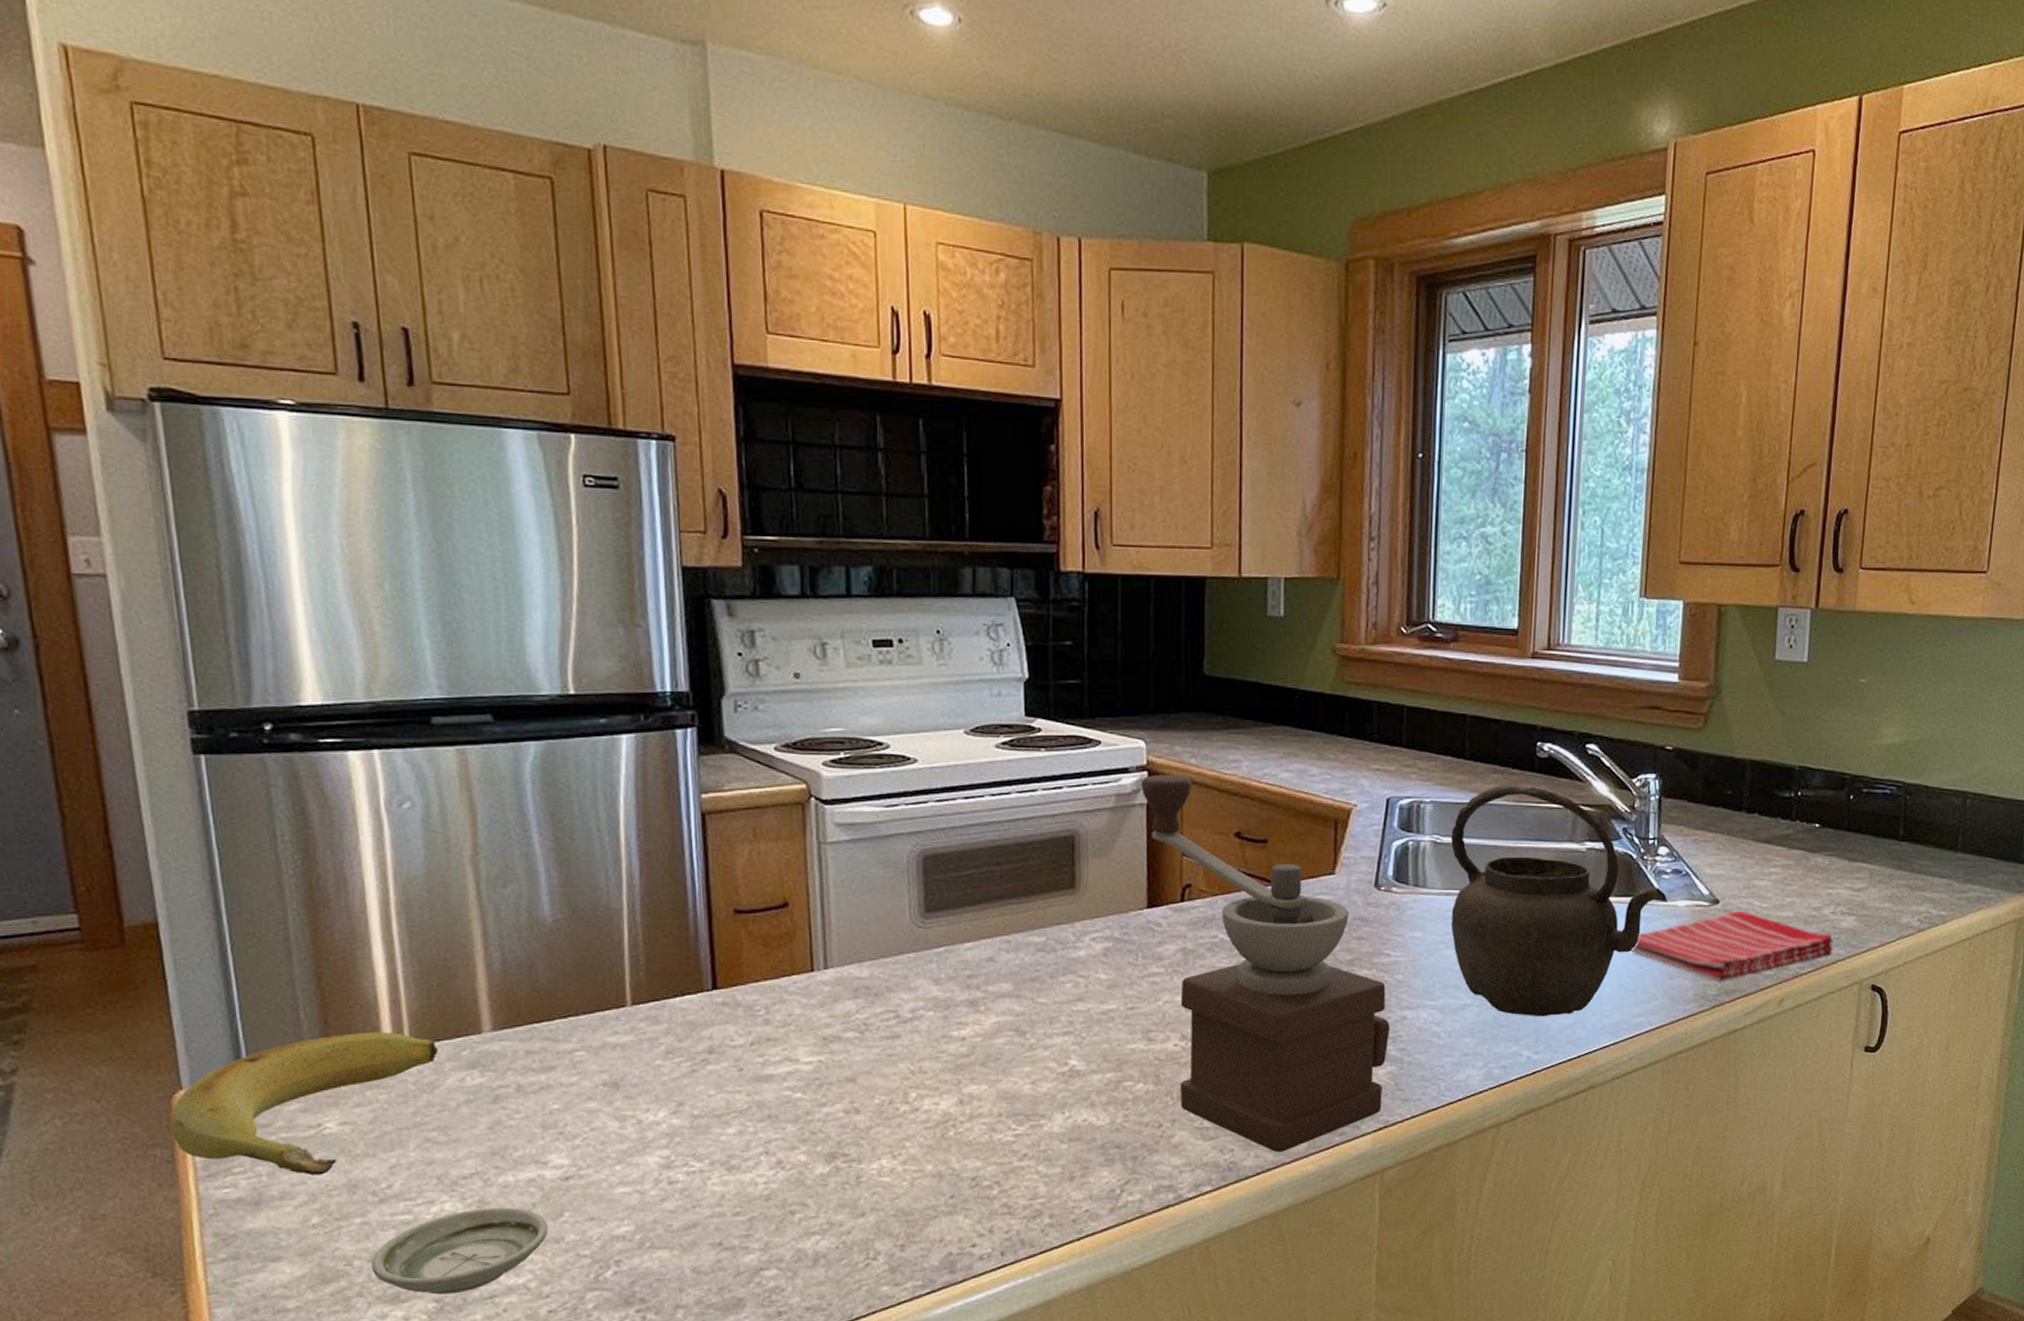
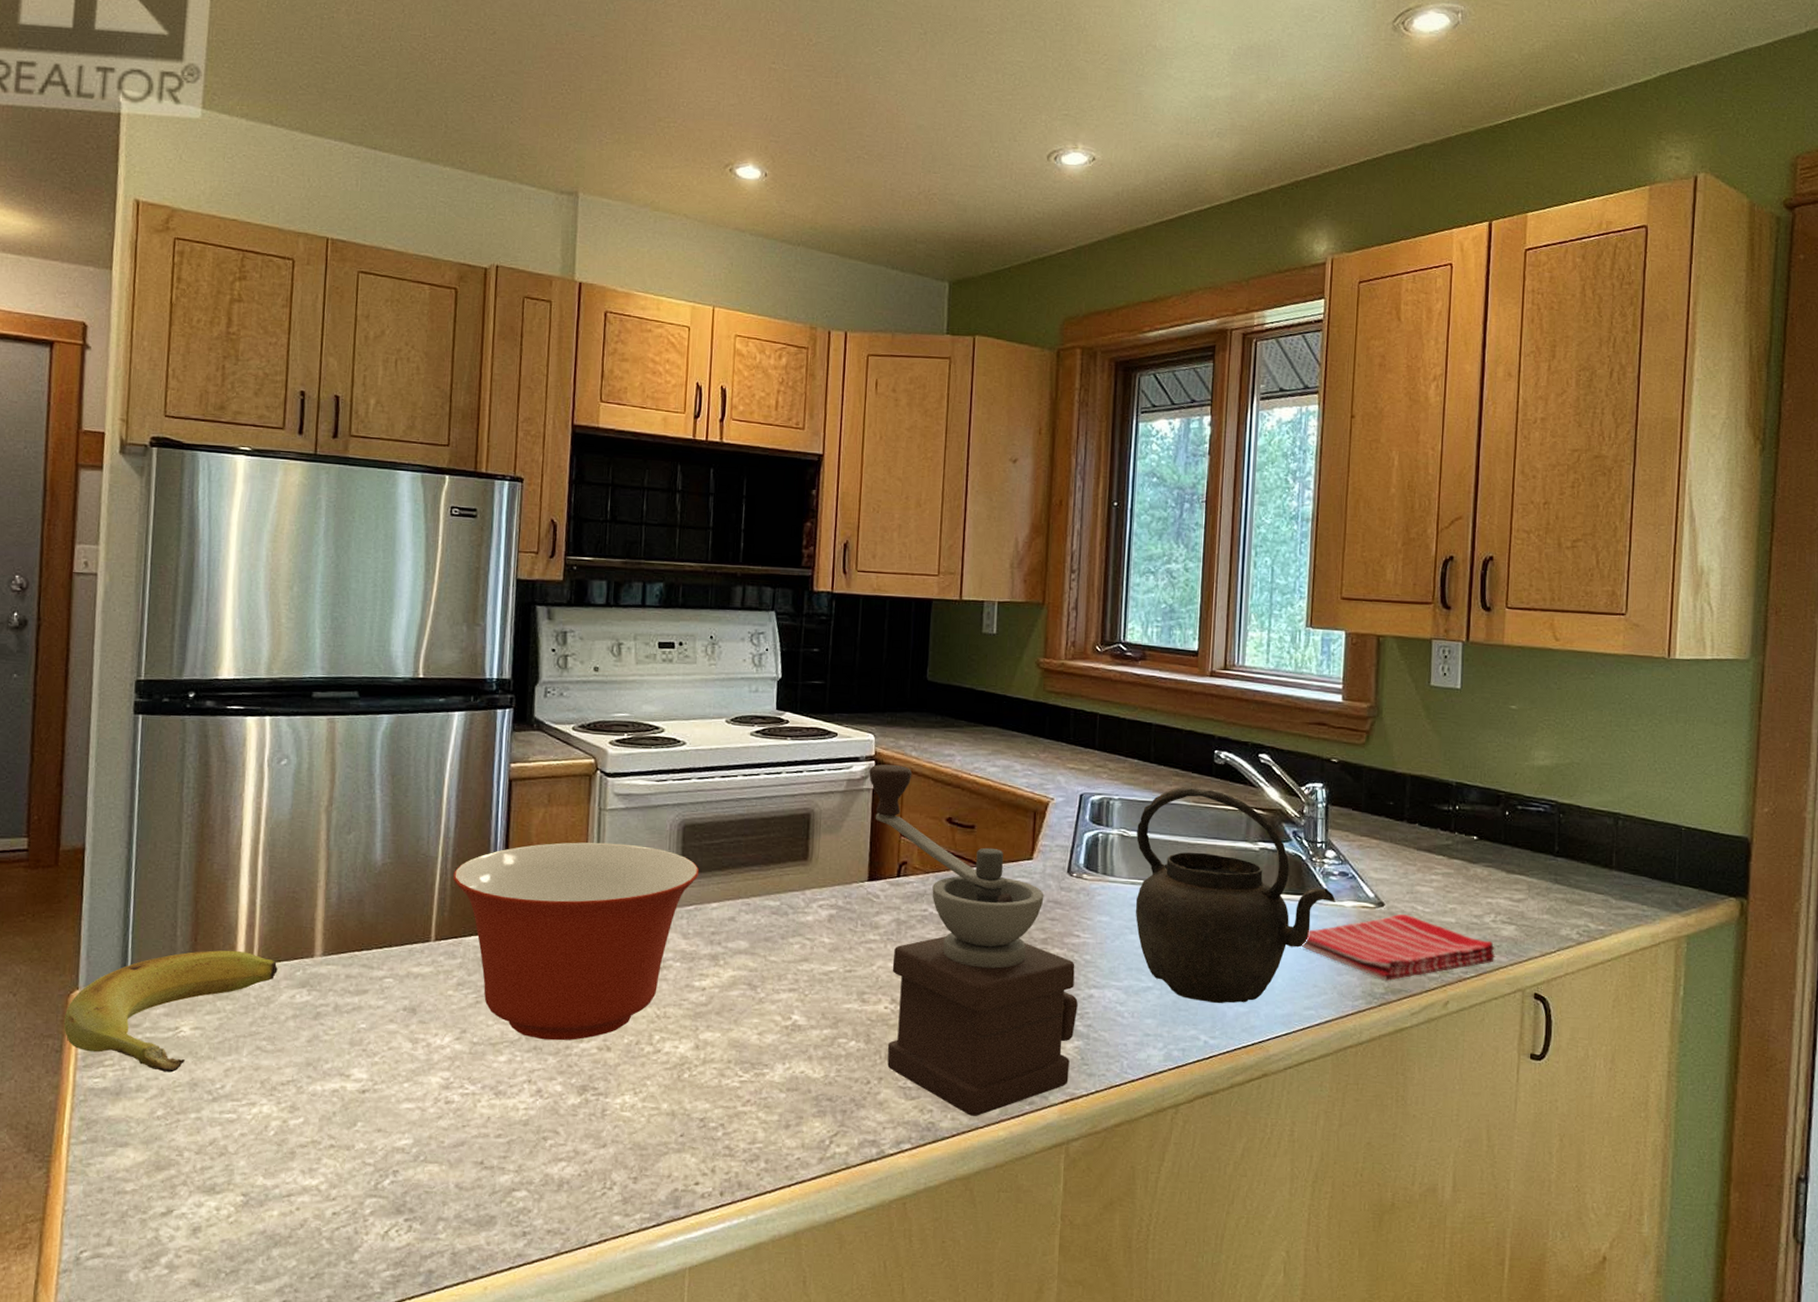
saucer: present [371,1207,548,1295] -> none [197,1113,343,1190]
mixing bowl: none [645,881,946,1107] -> present [453,842,699,1041]

